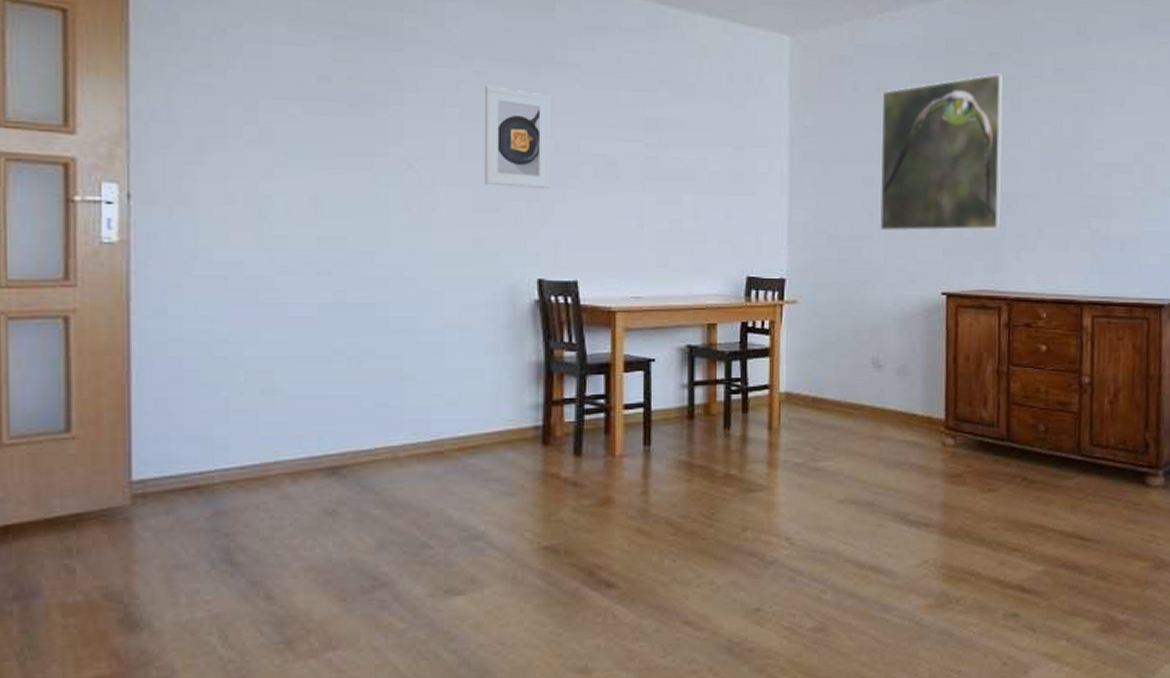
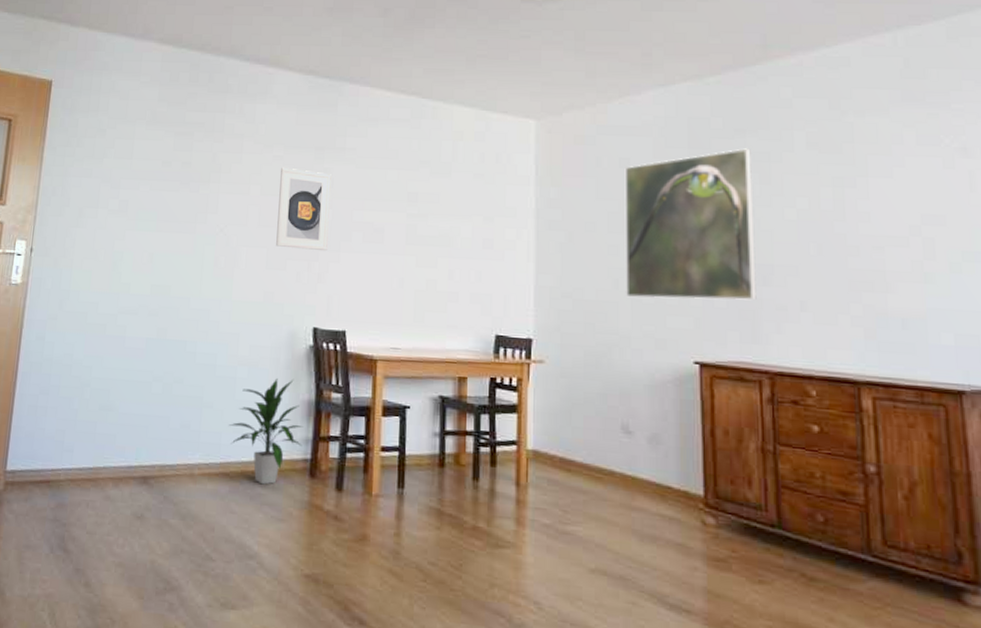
indoor plant: none [439,339,532,459] -> present [229,378,304,485]

